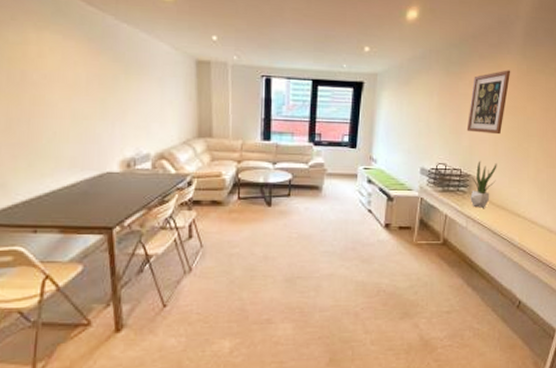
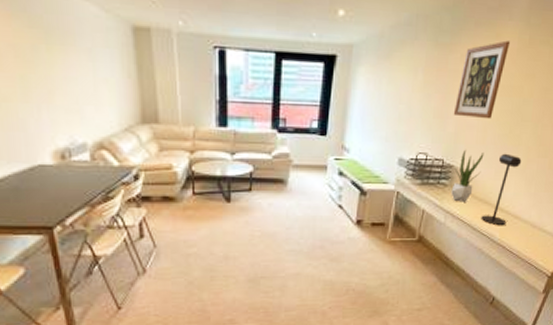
desk lamp: none [500,164,532,231] -> present [481,153,522,226]

